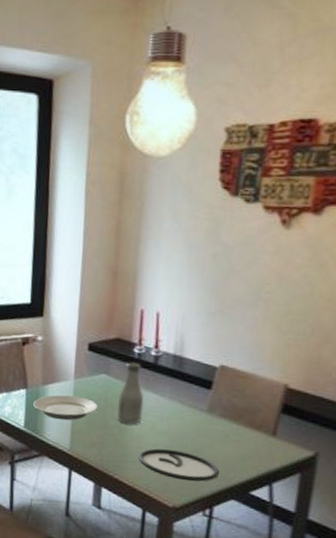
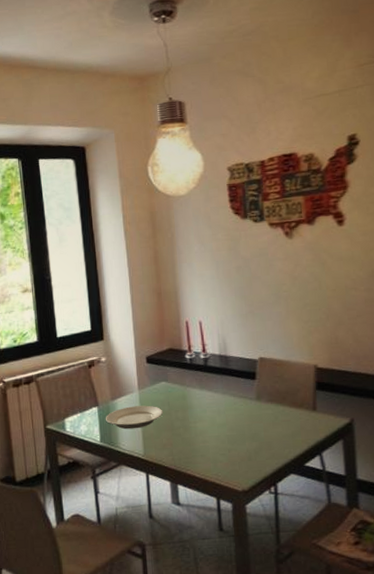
bottle: present [117,362,144,424] -> none [178,367,203,422]
plate: present [138,448,219,482] -> none [205,438,276,465]

